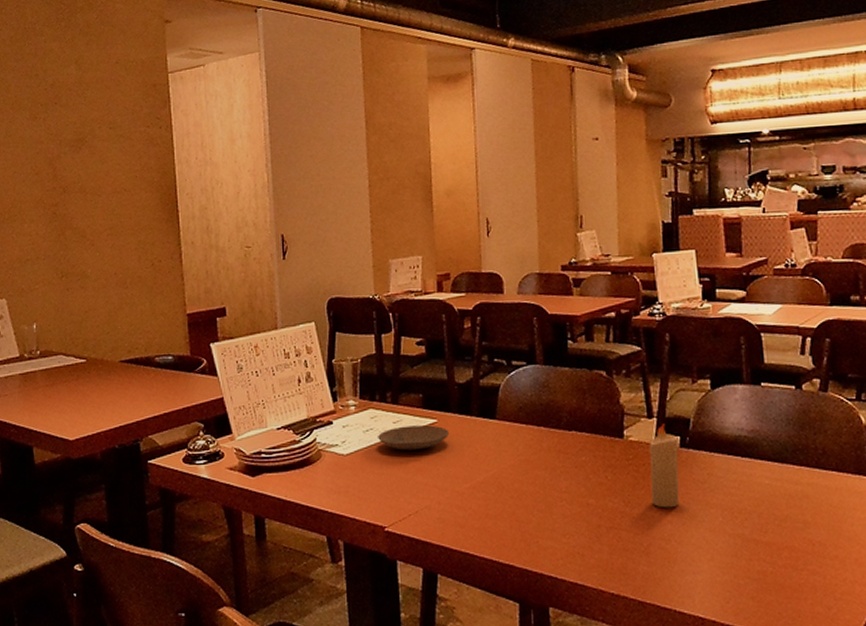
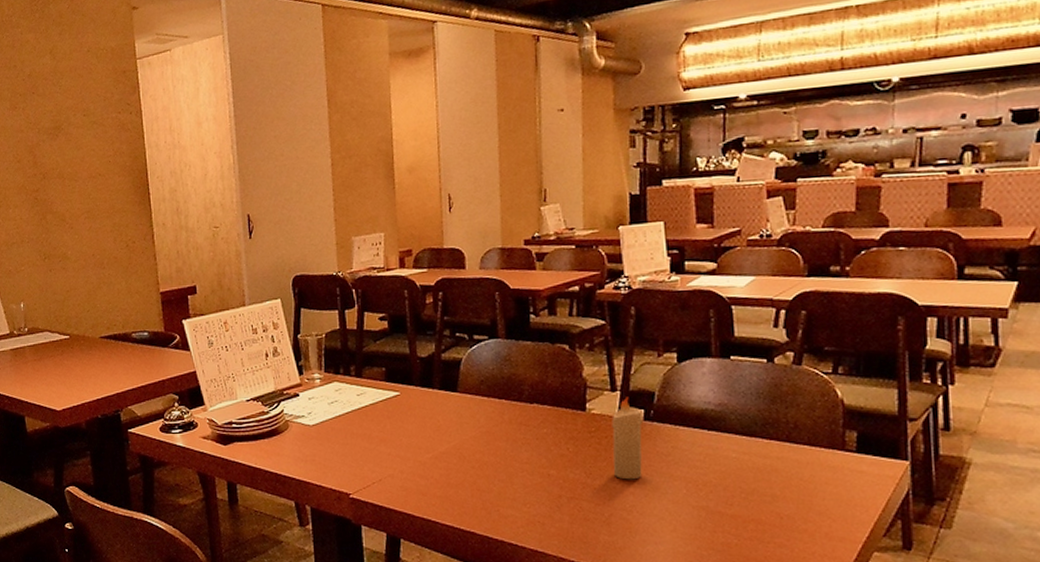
plate: present [378,425,450,451] -> none [342,397,412,422]

